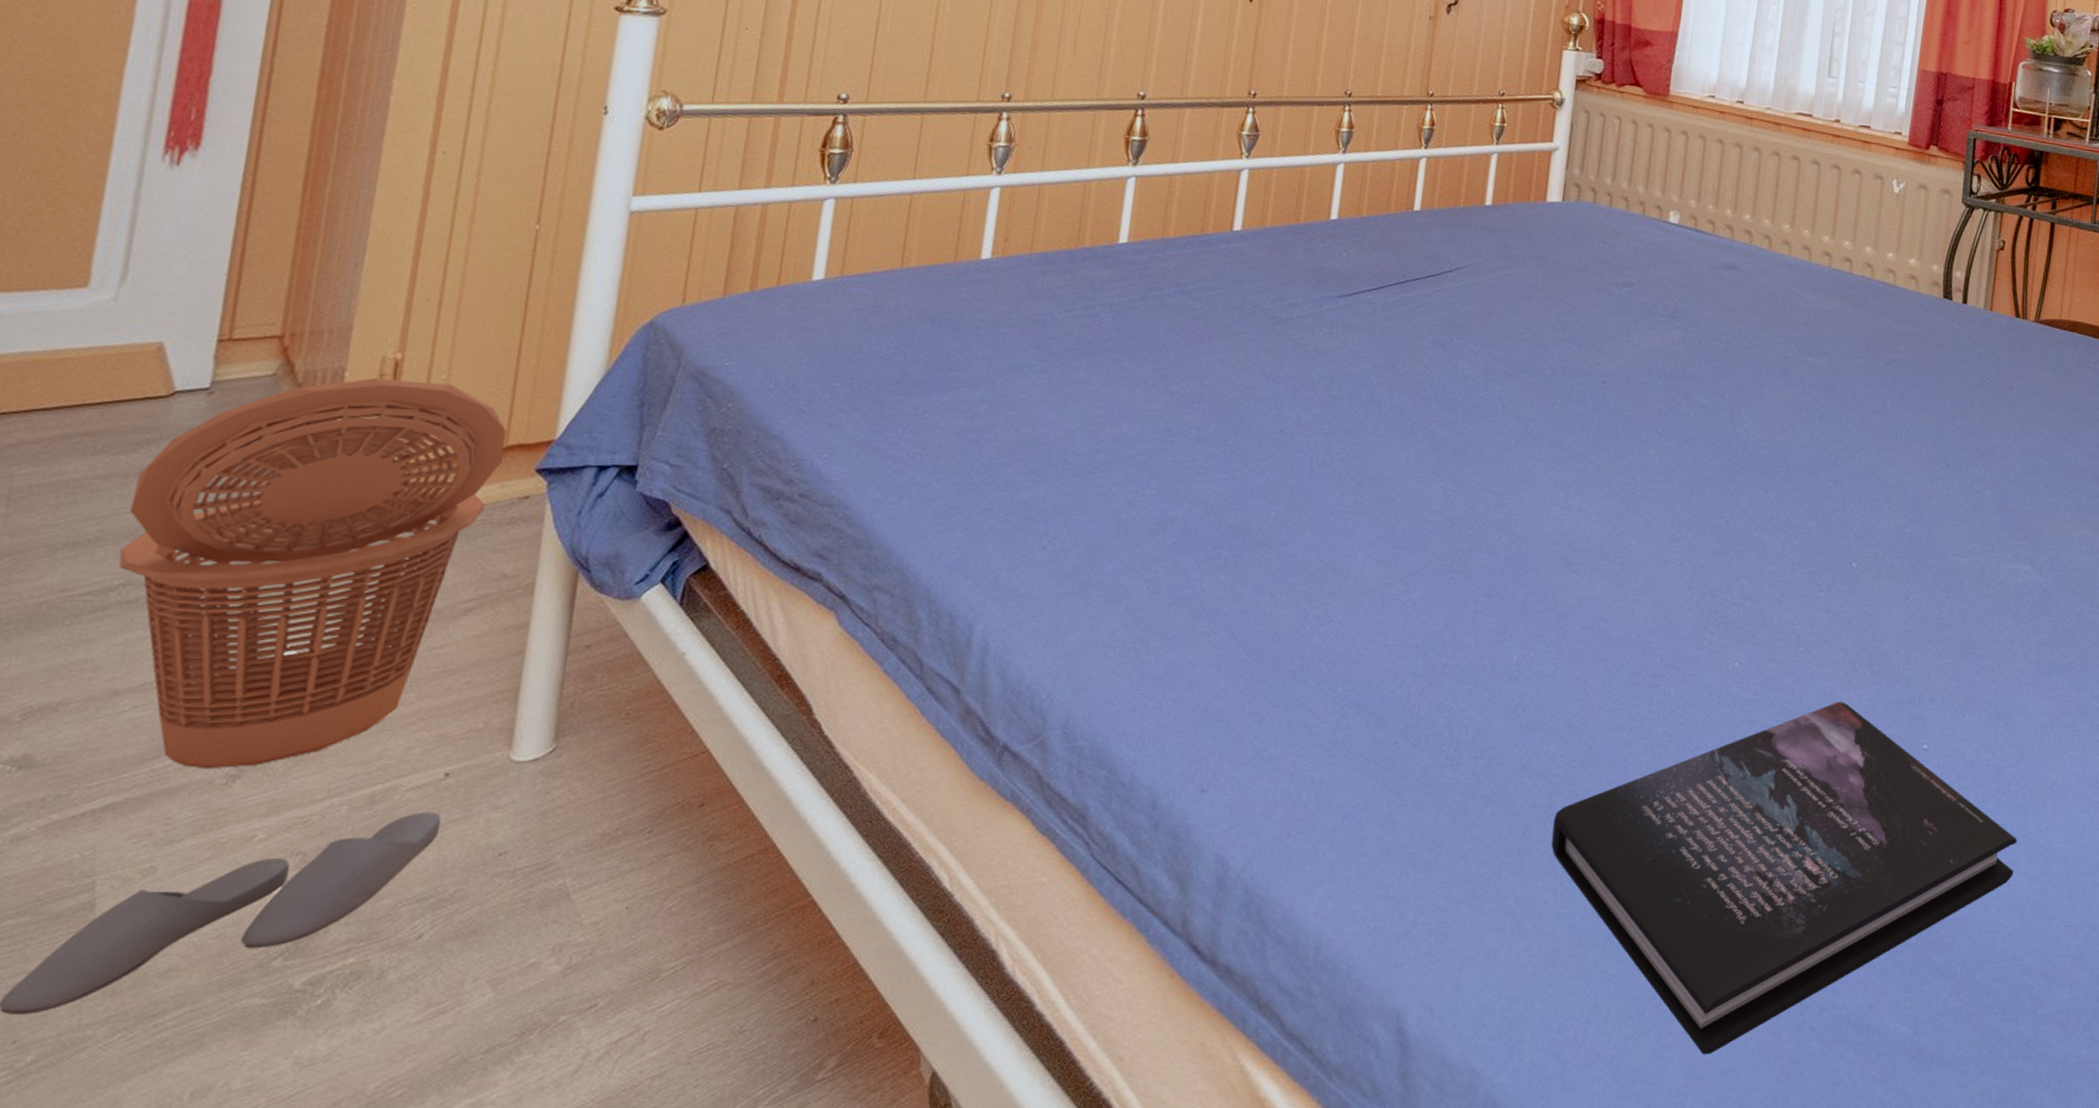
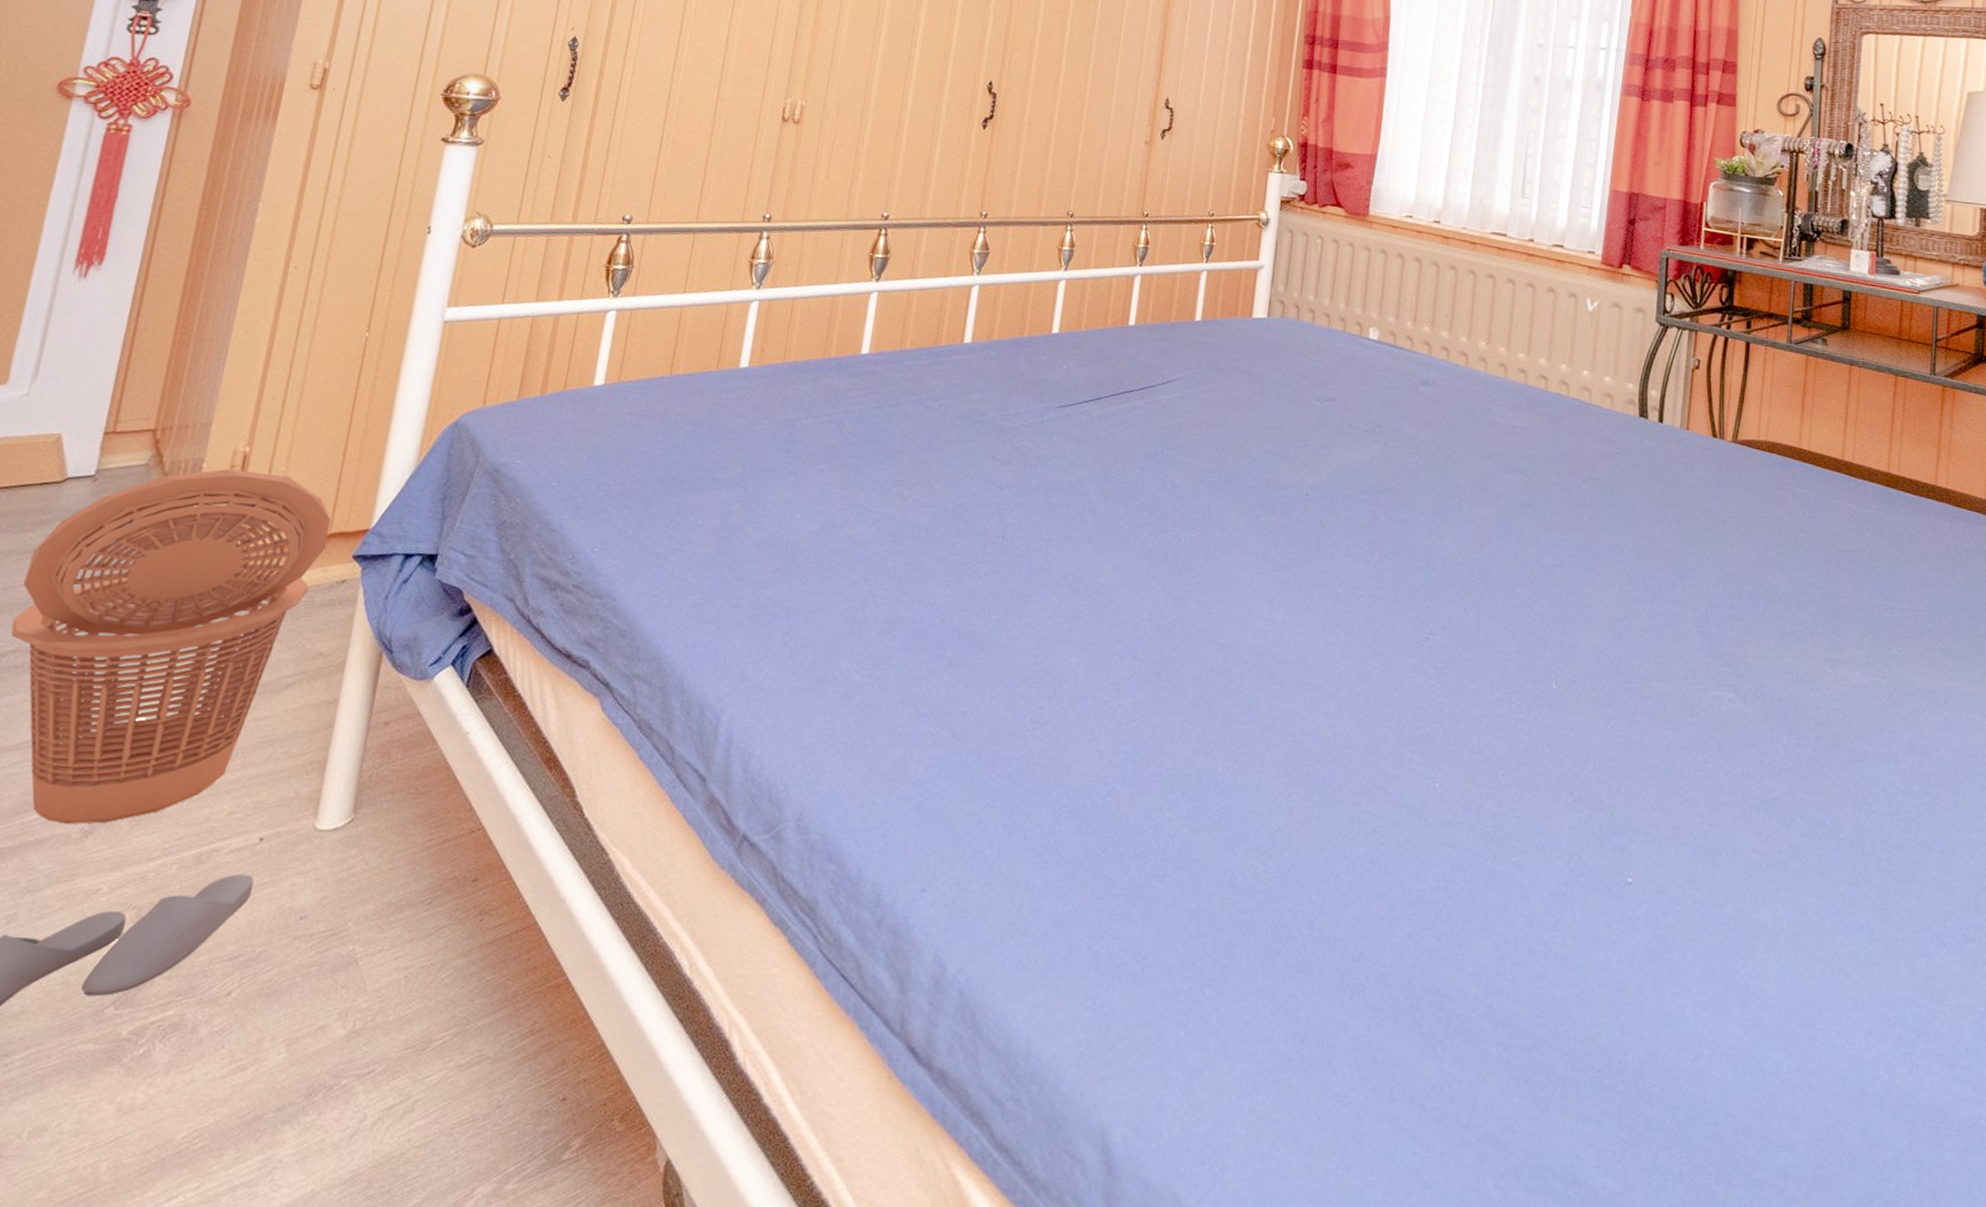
book: present [1551,702,2017,1055] -> none [1254,828,1728,1197]

